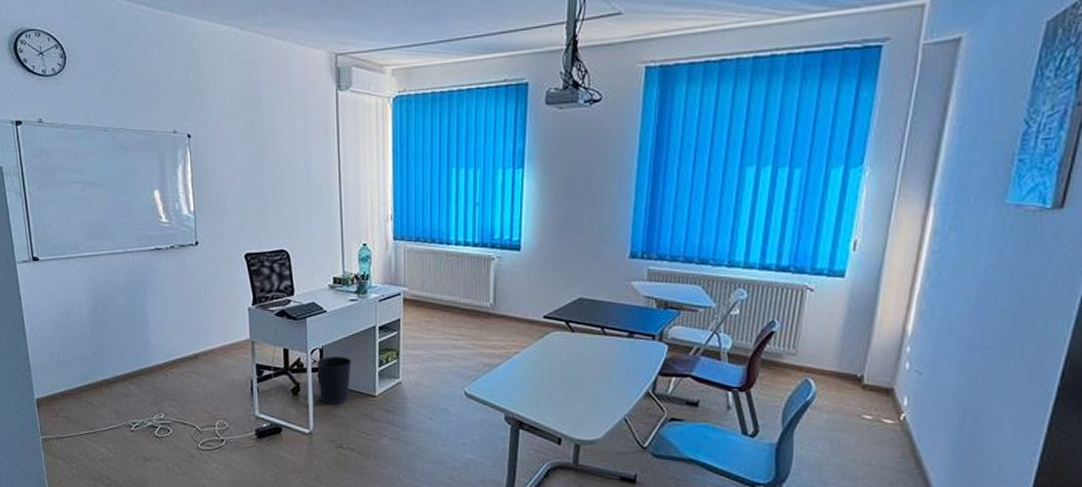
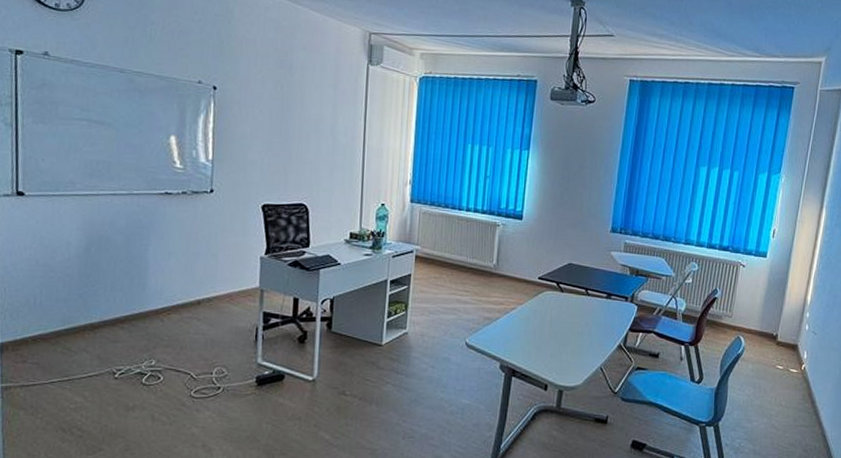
wastebasket: present [317,356,352,405] -> none [326,307,361,353]

